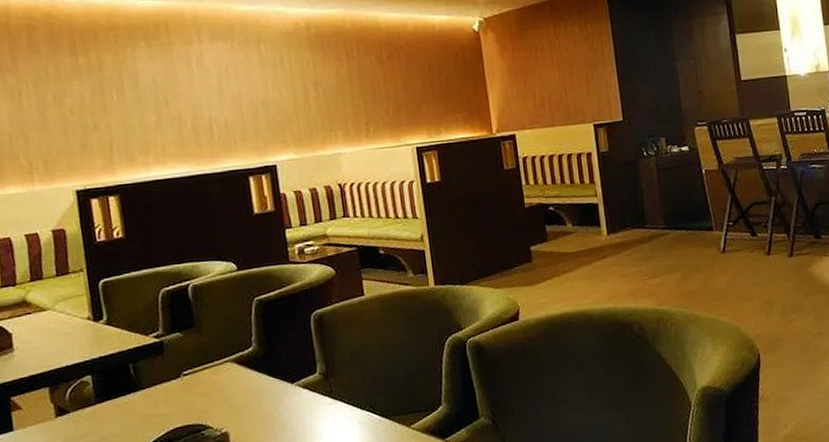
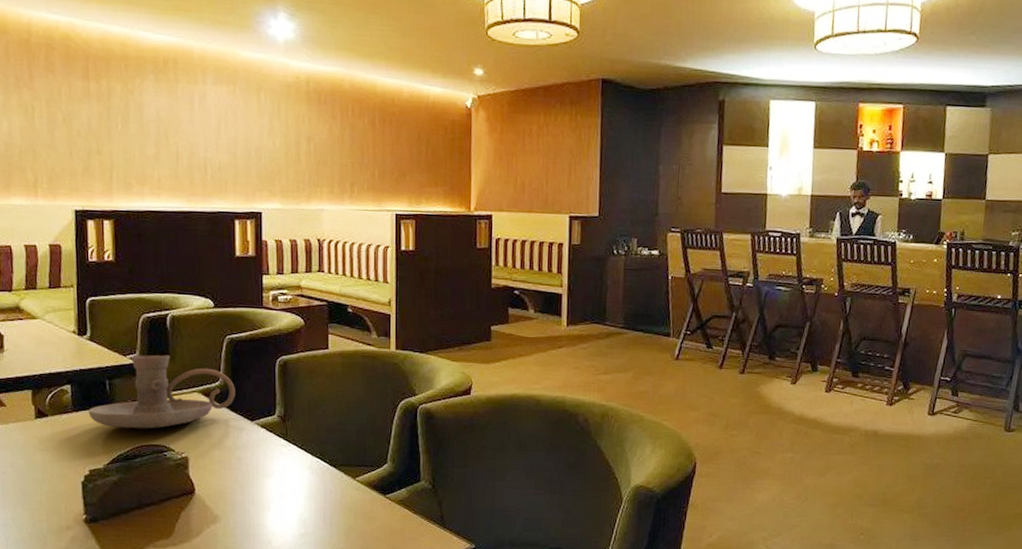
candle holder: none [113,327,272,413] -> present [88,354,235,429]

